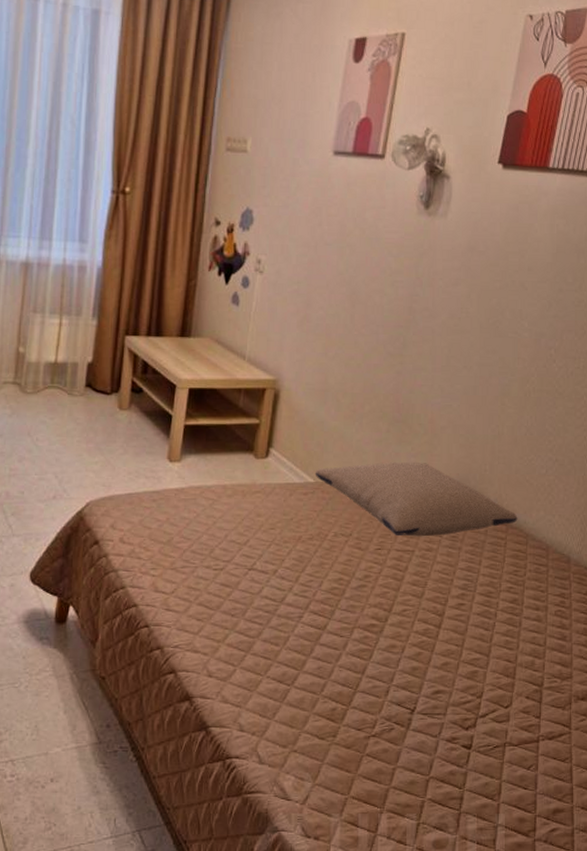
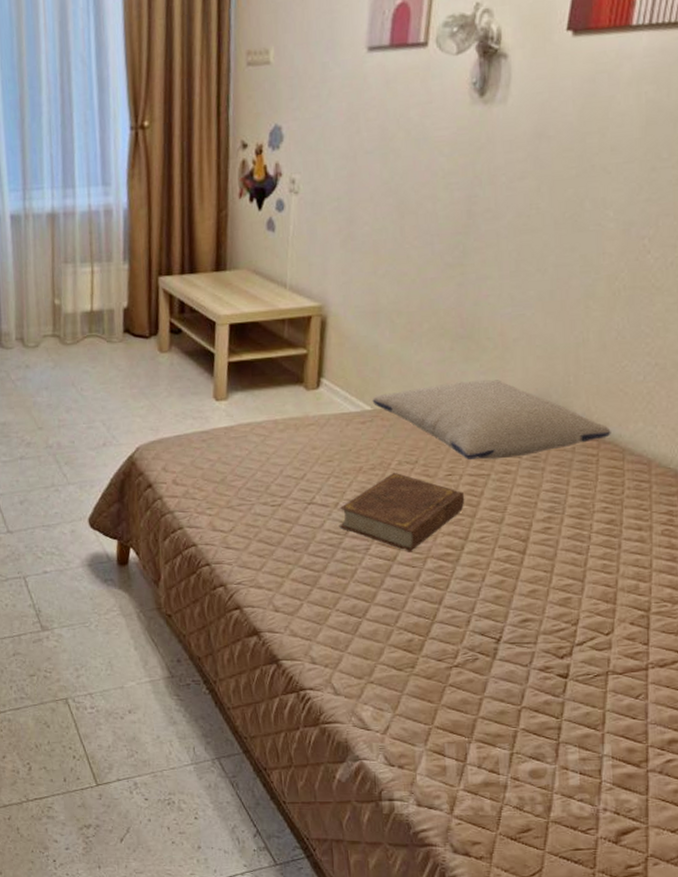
book: none [275,543,391,622] -> present [338,472,465,552]

